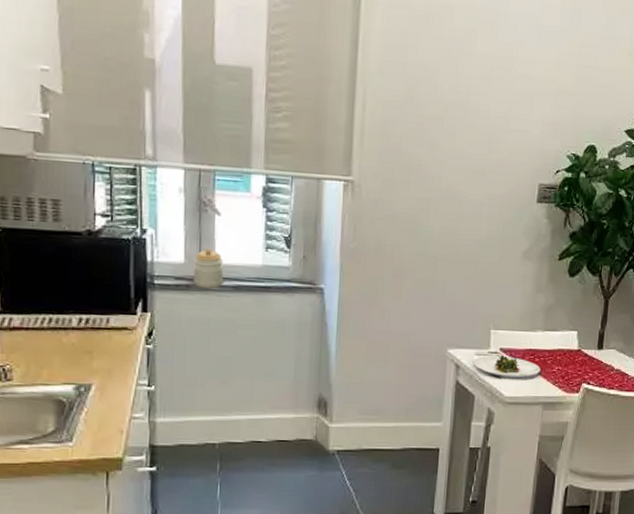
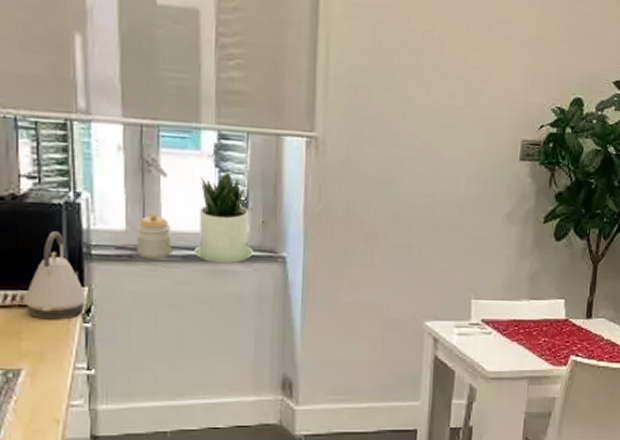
kettle: none [96,263,149,342] -> present [24,231,86,320]
planter: none [243,212,295,294] -> present [194,172,253,264]
salad plate: present [473,355,542,380] -> none [452,327,527,354]

